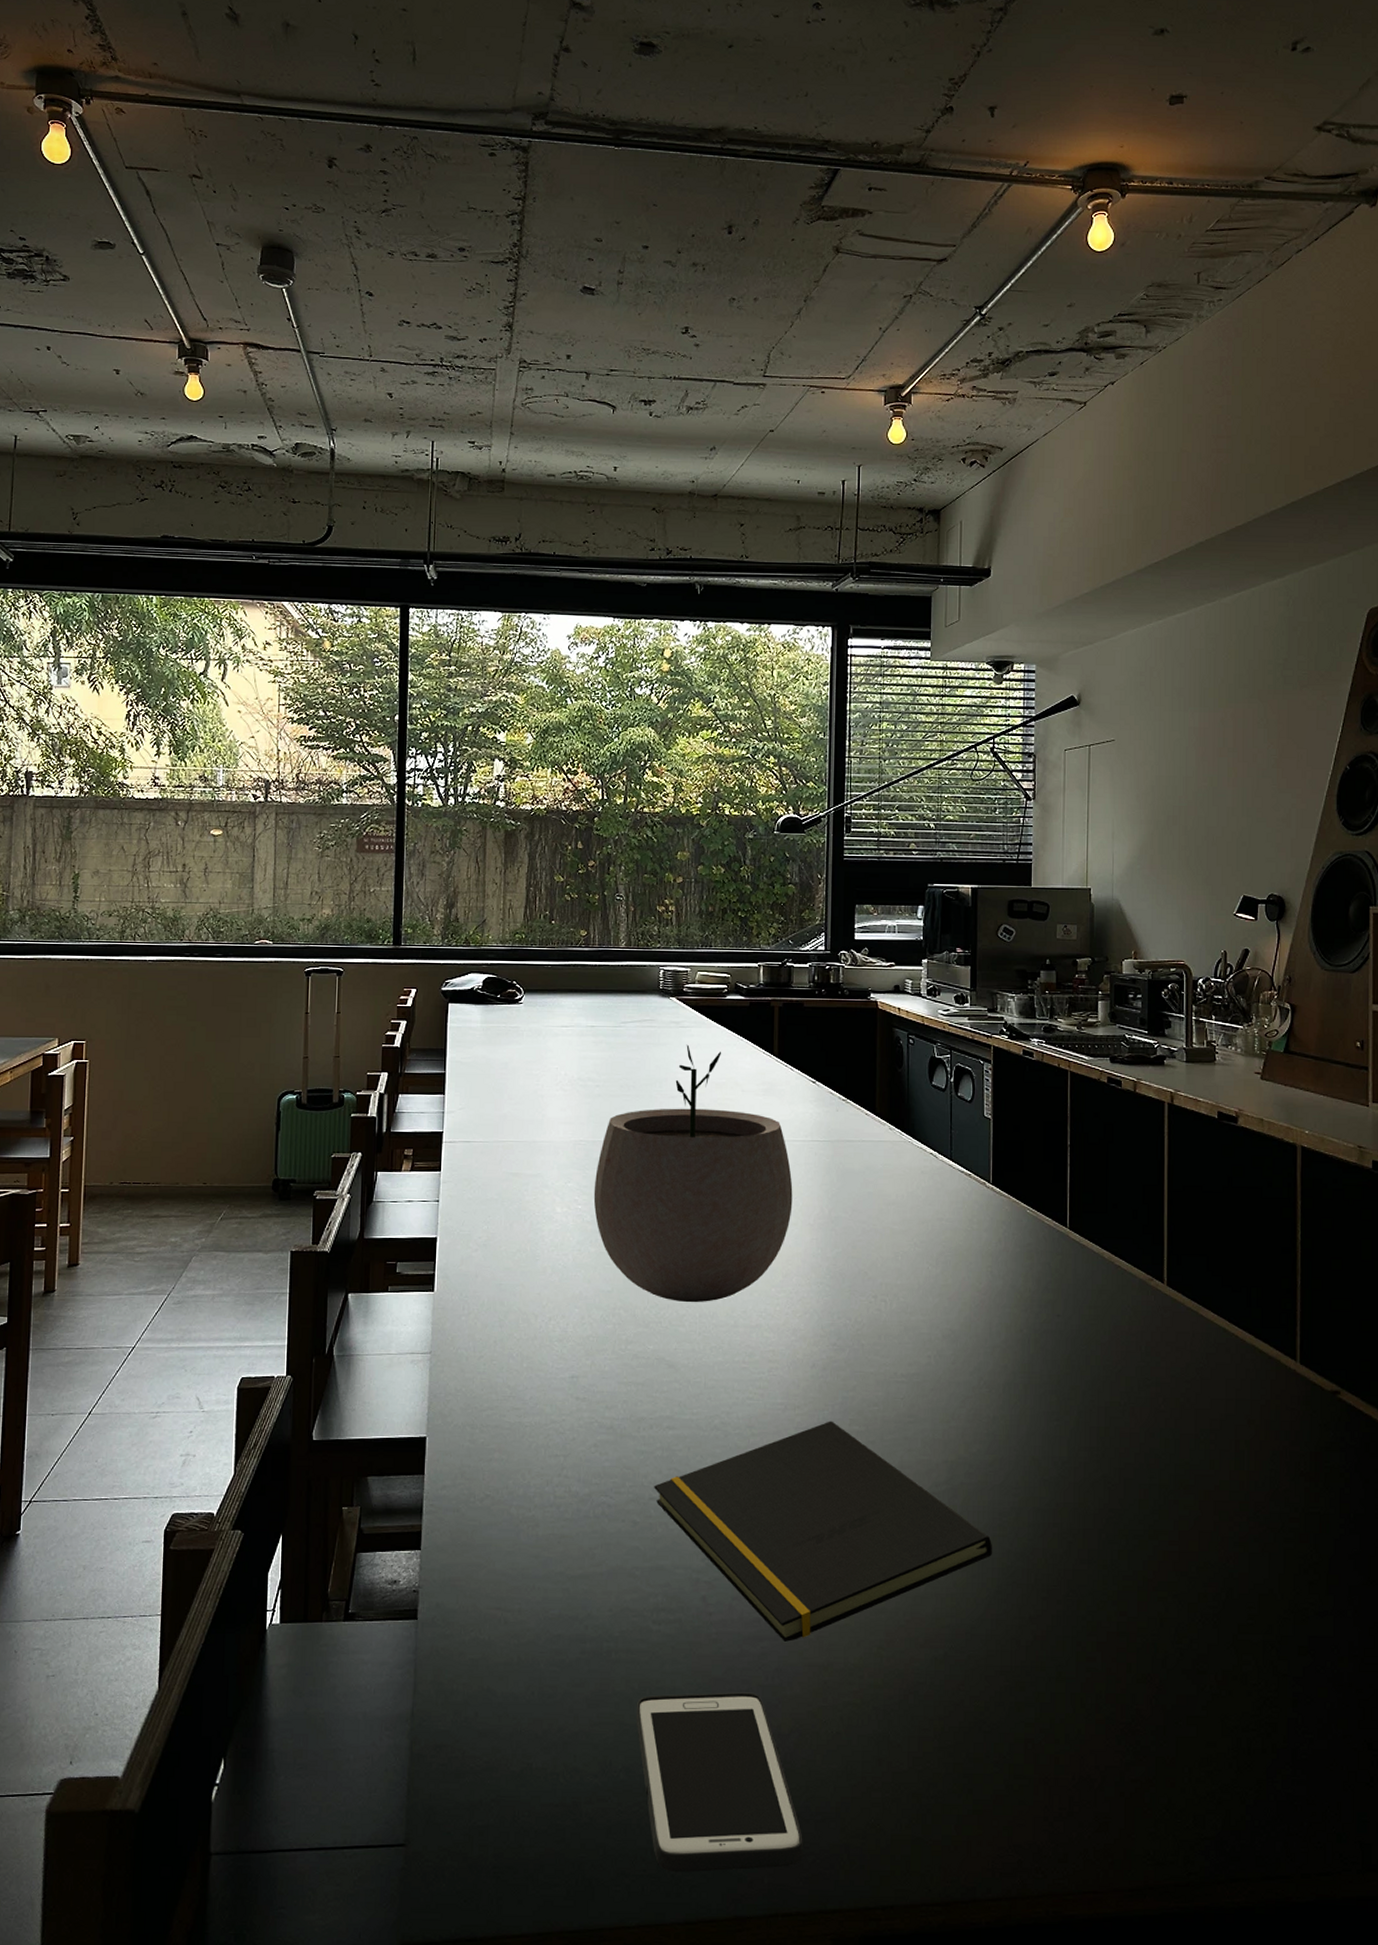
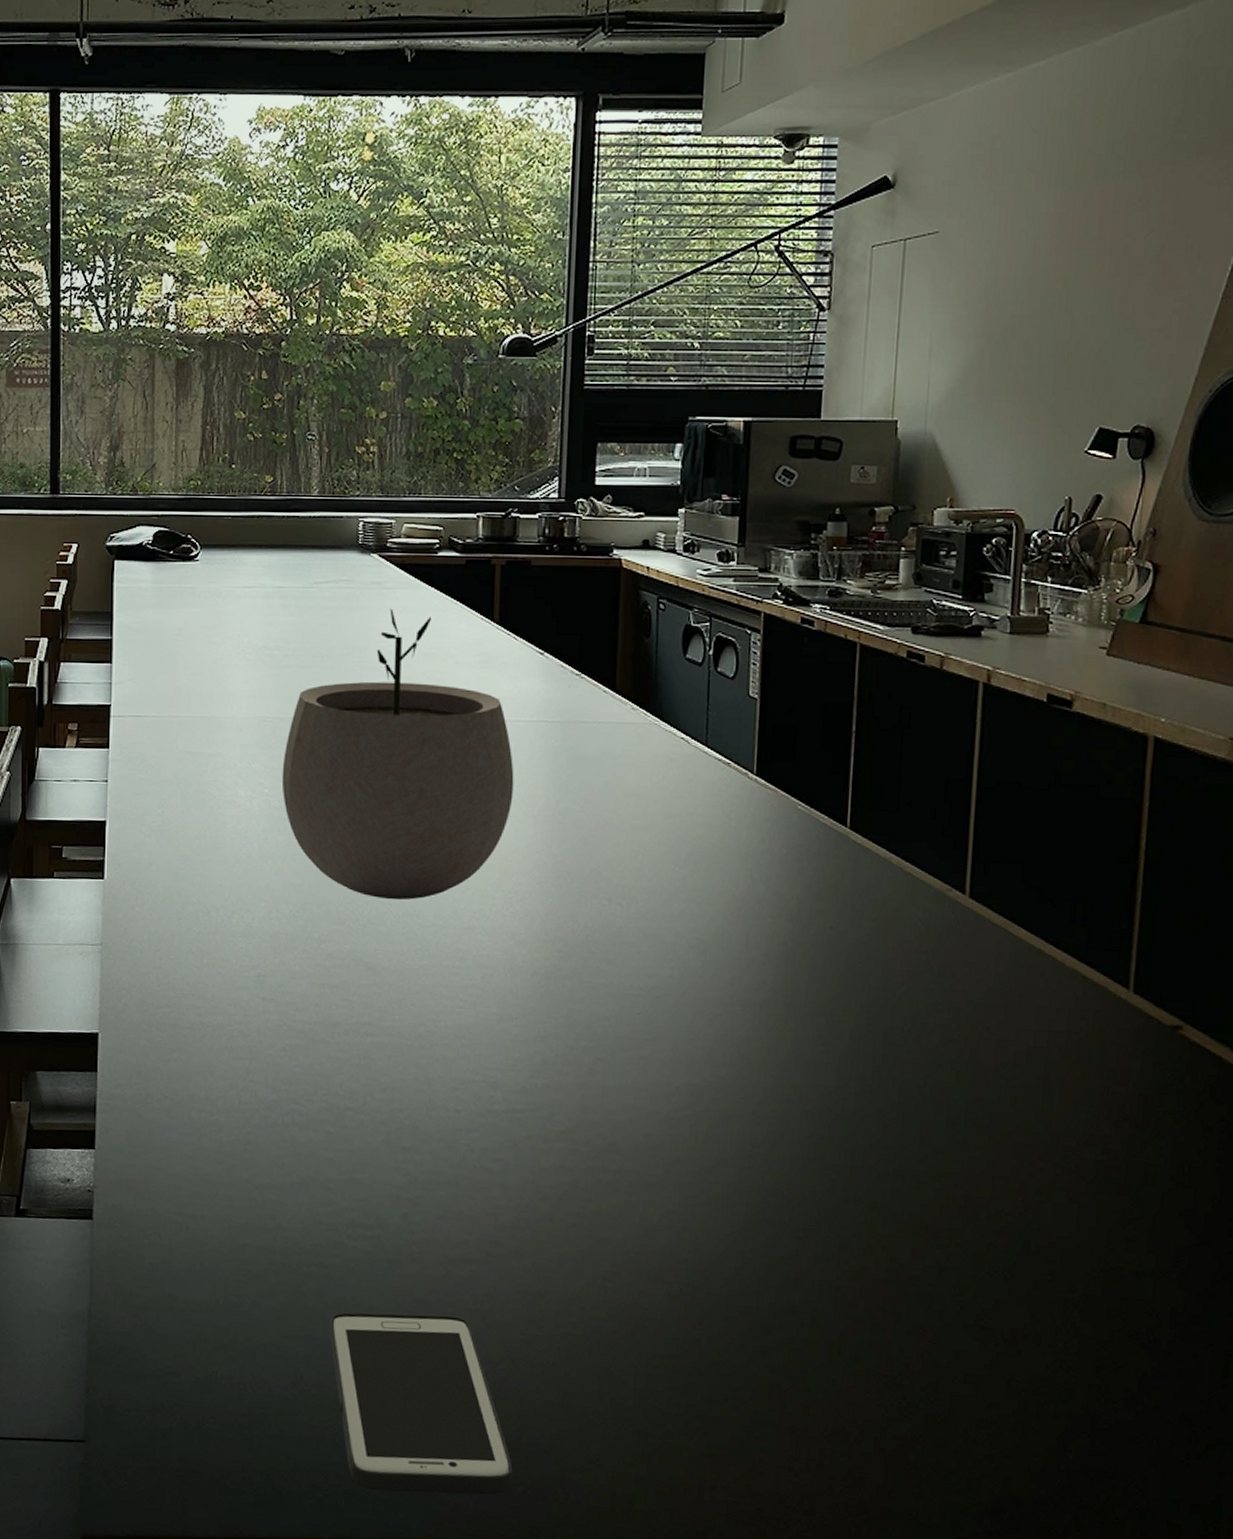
notepad: present [654,1421,993,1642] -> none [350,1034,741,1266]

